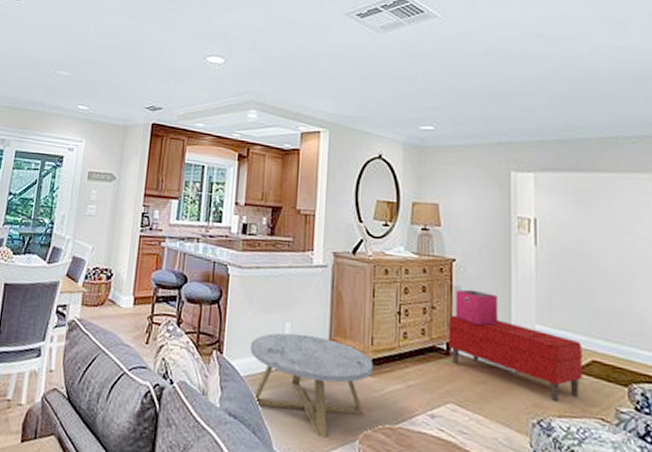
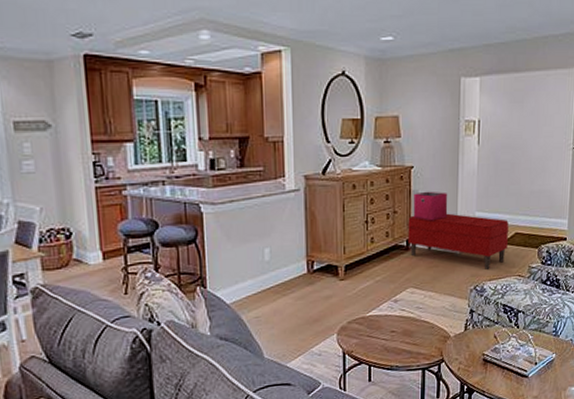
coffee table: present [250,332,374,438] -> none [233,255,347,338]

